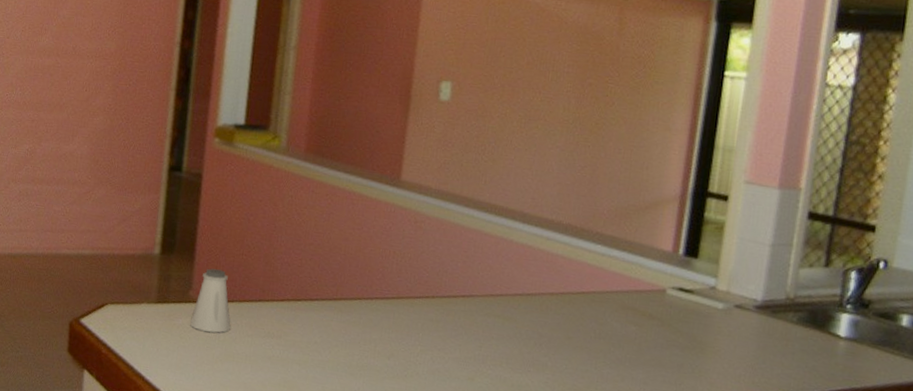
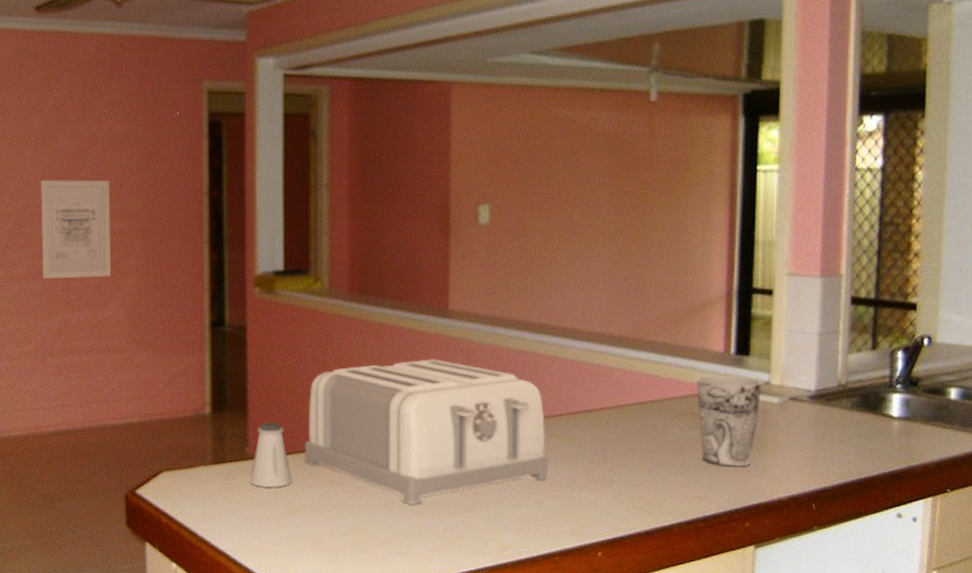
wall art: none [14,15,88,113] -> present [40,180,112,279]
toaster: none [244,224,486,365] -> present [304,359,549,504]
cup: none [639,273,709,368] -> present [697,375,763,467]

